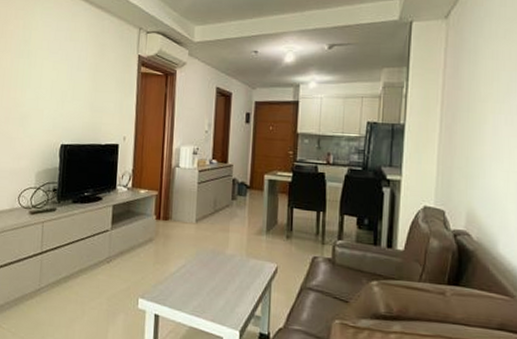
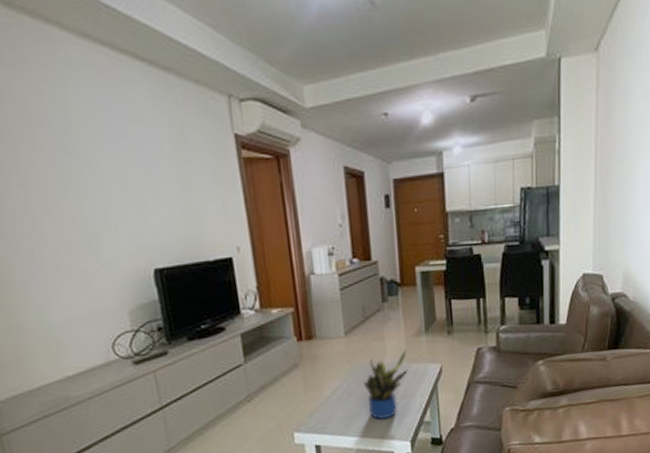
potted plant: none [205,245,248,305] -> present [364,349,408,420]

